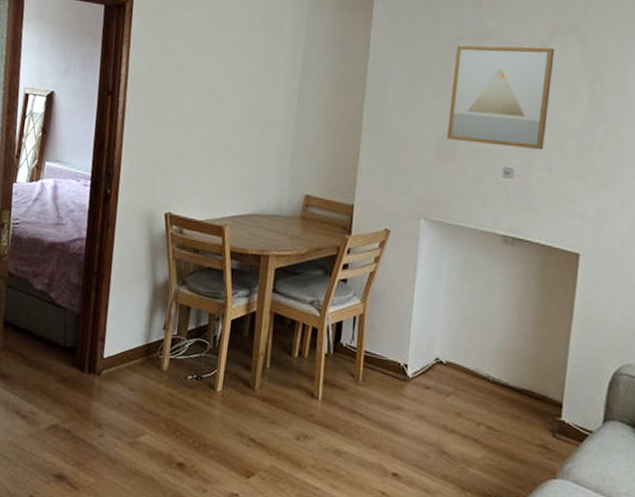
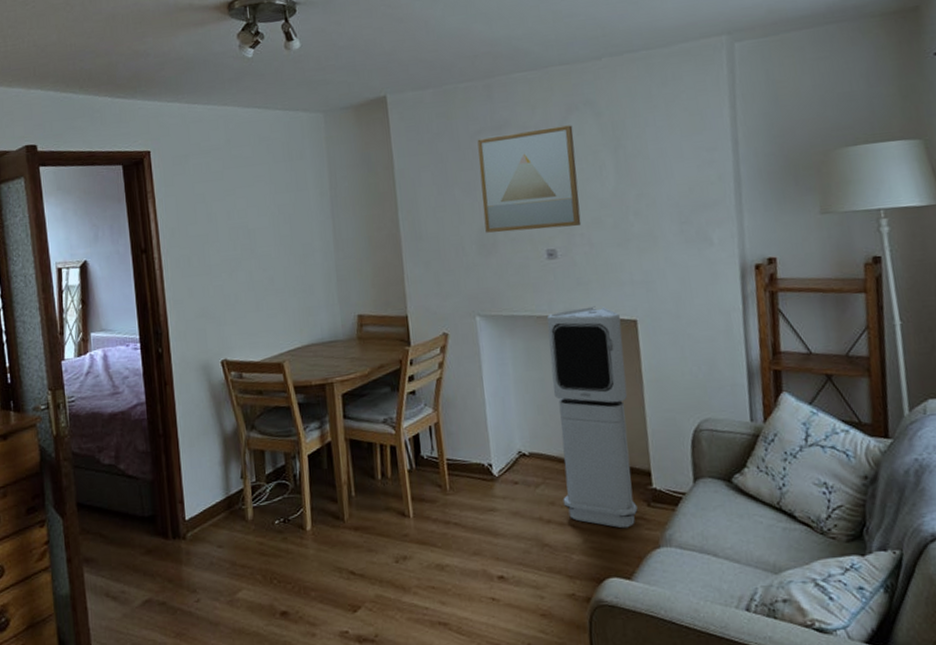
air purifier: none [470,231,563,454] -> present [546,305,638,528]

